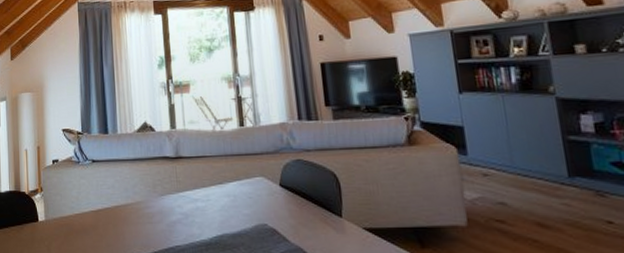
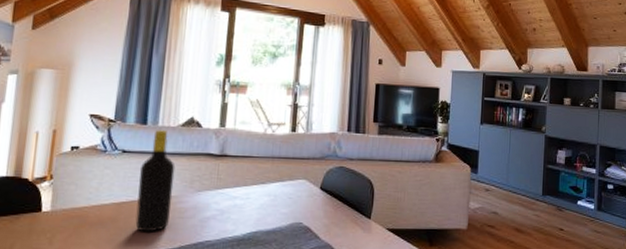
bottle: none [108,137,140,238] -> present [135,130,176,232]

